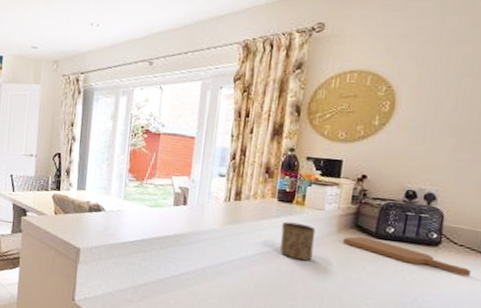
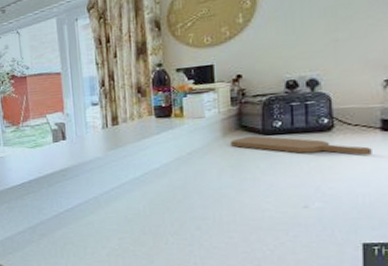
cup: present [280,221,316,261] -> none [165,135,202,172]

